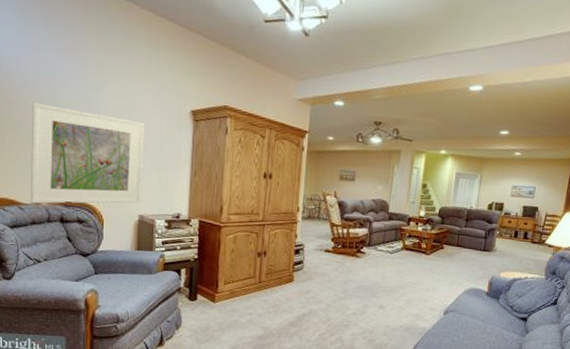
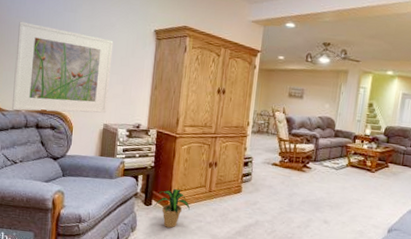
potted plant: none [200,282,239,323] -> present [154,189,190,228]

